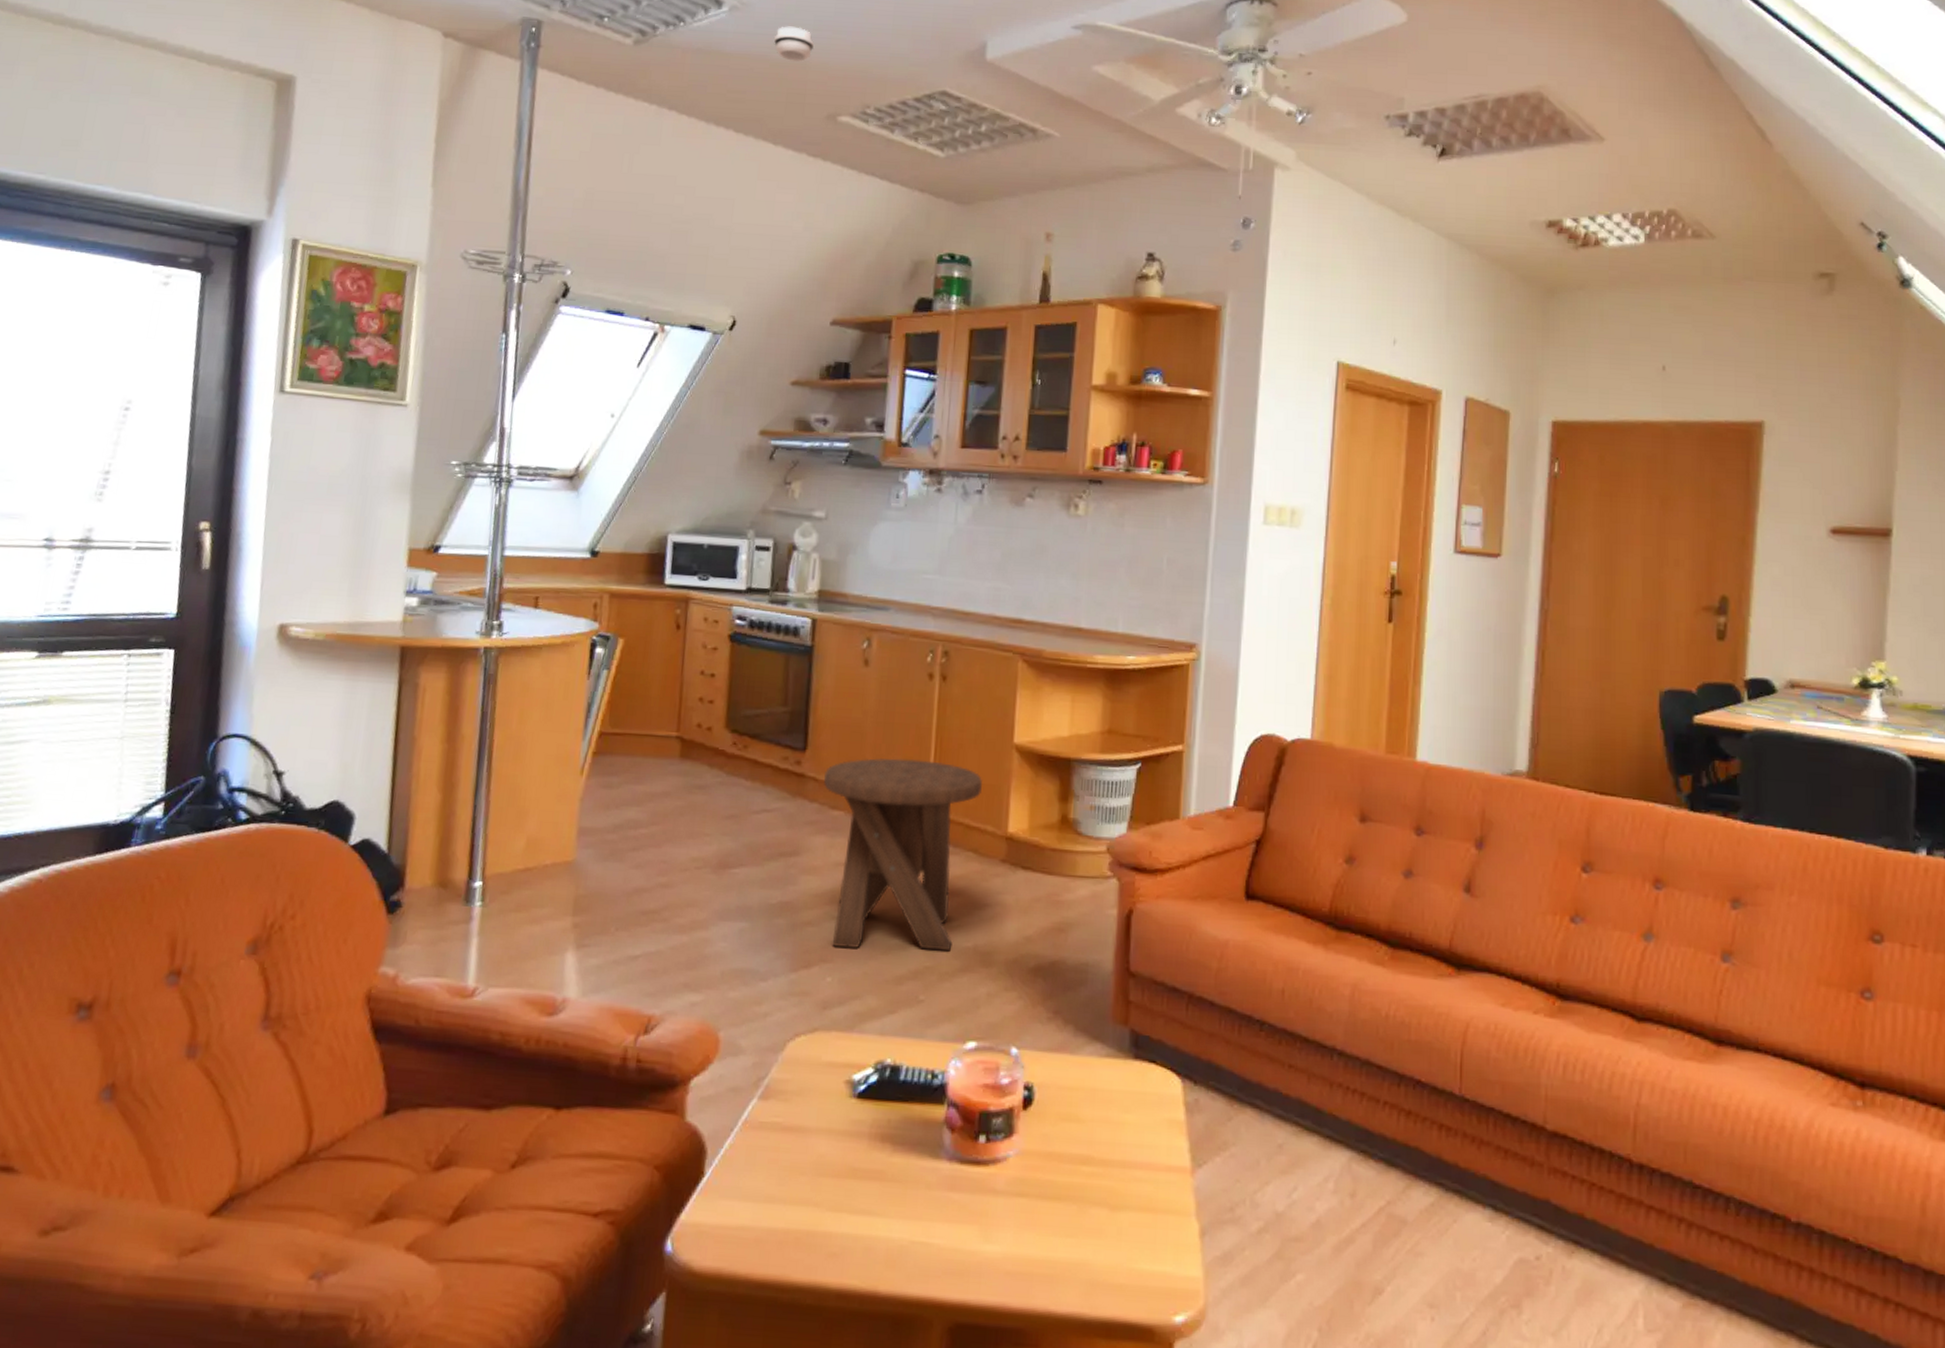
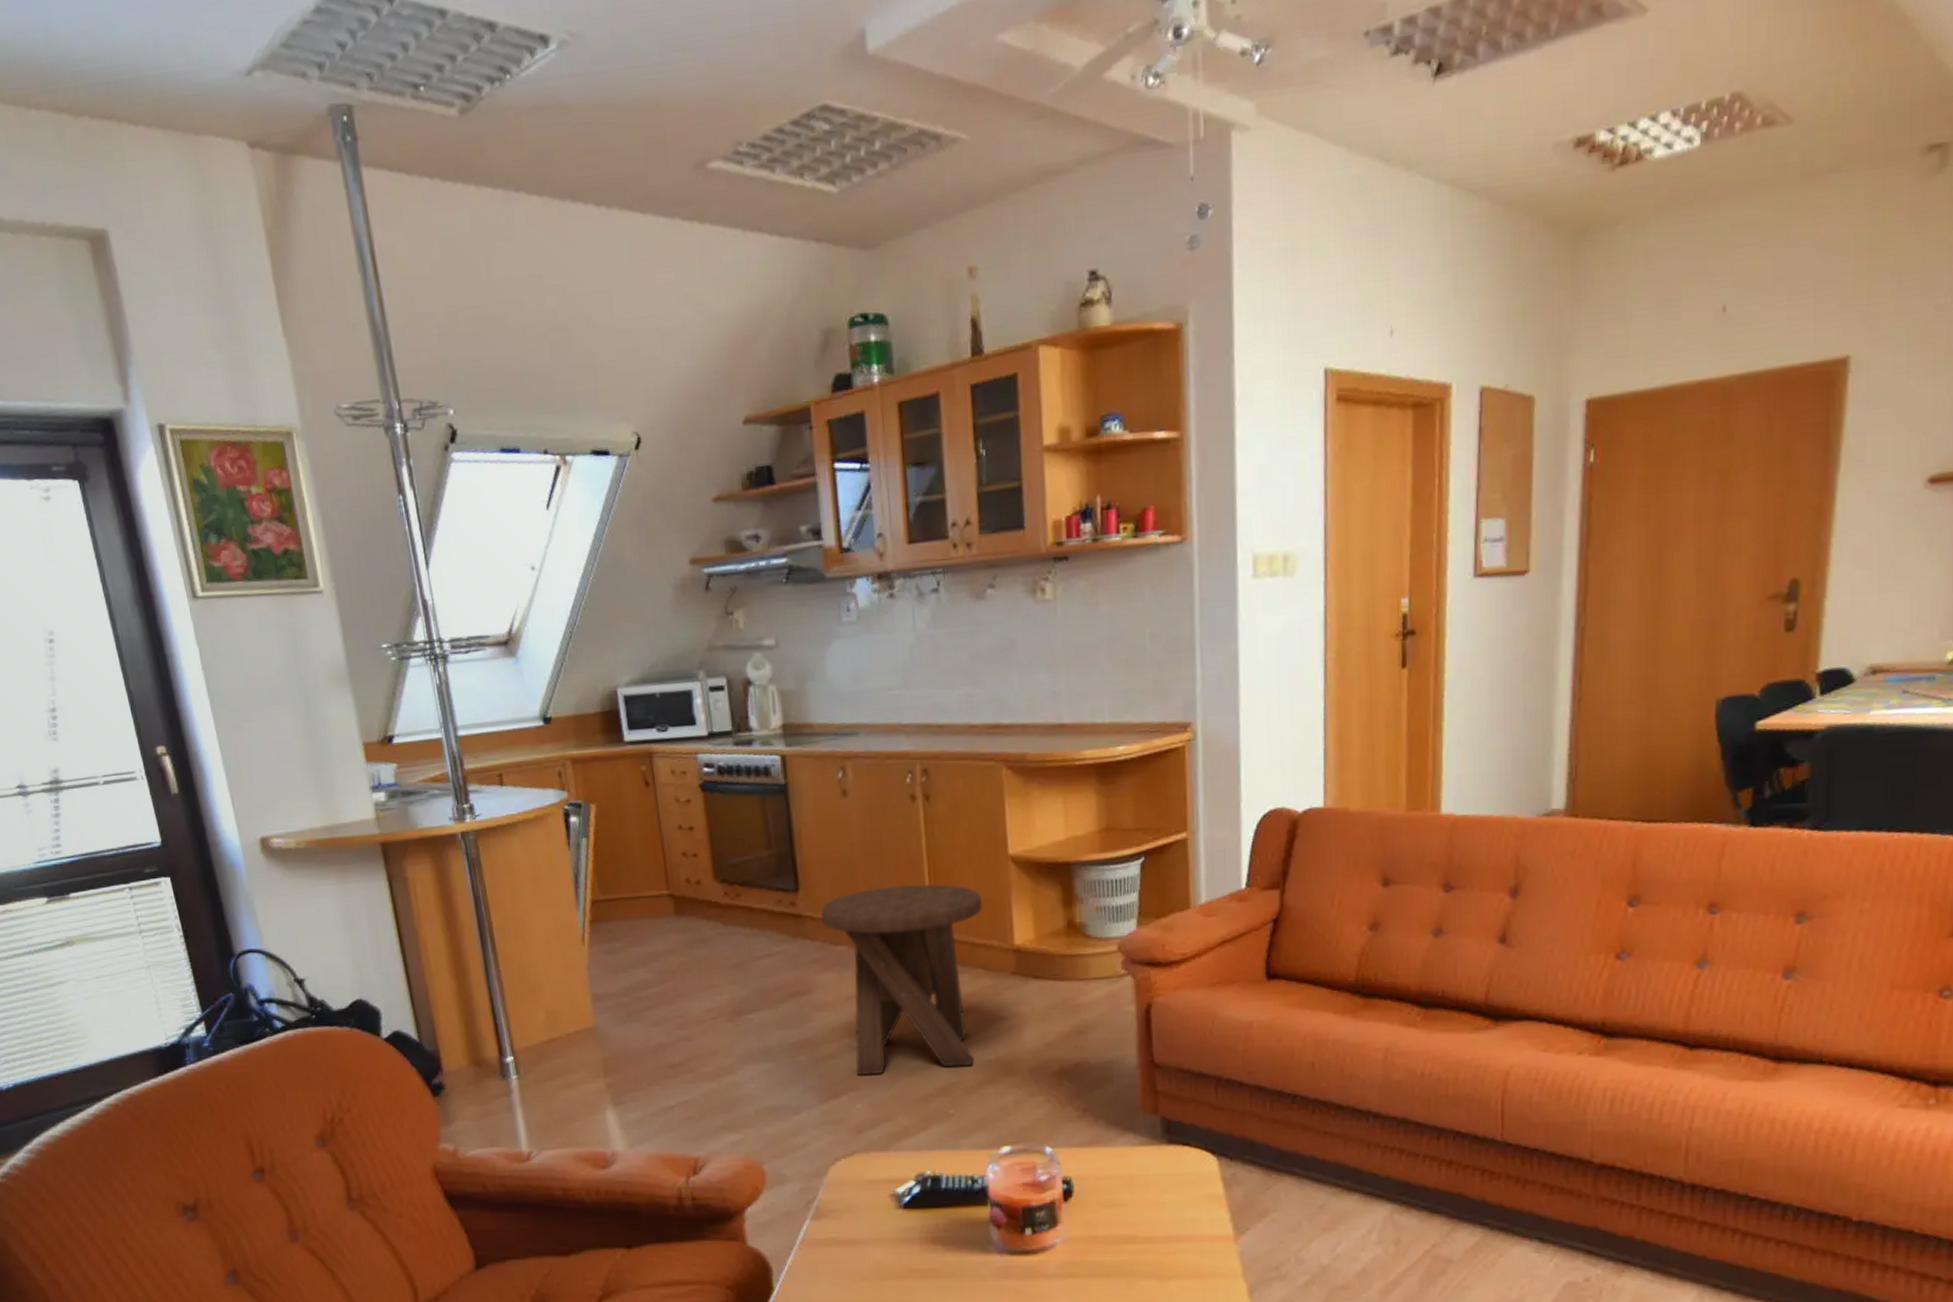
smoke detector: present [774,26,814,62] -> none [617,52,664,101]

